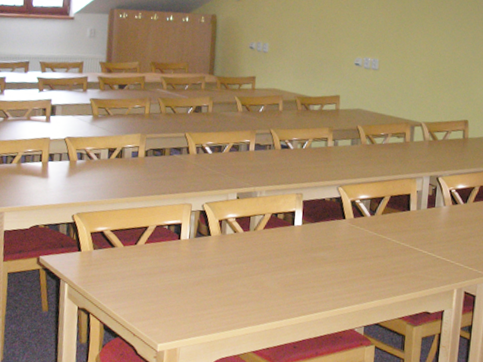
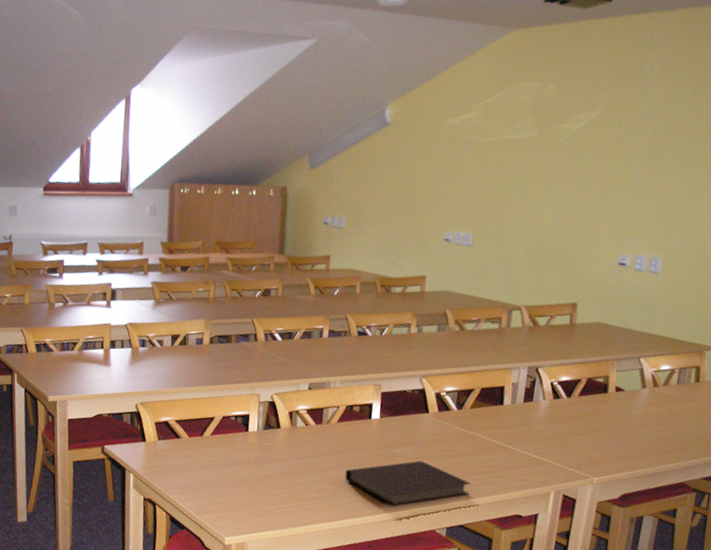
notebook: none [271,263,385,308] -> present [345,460,471,507]

